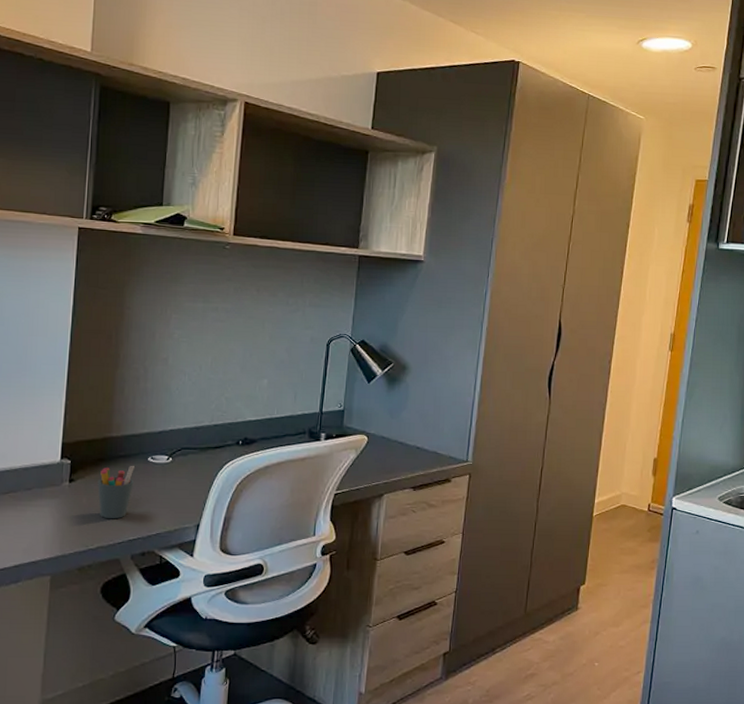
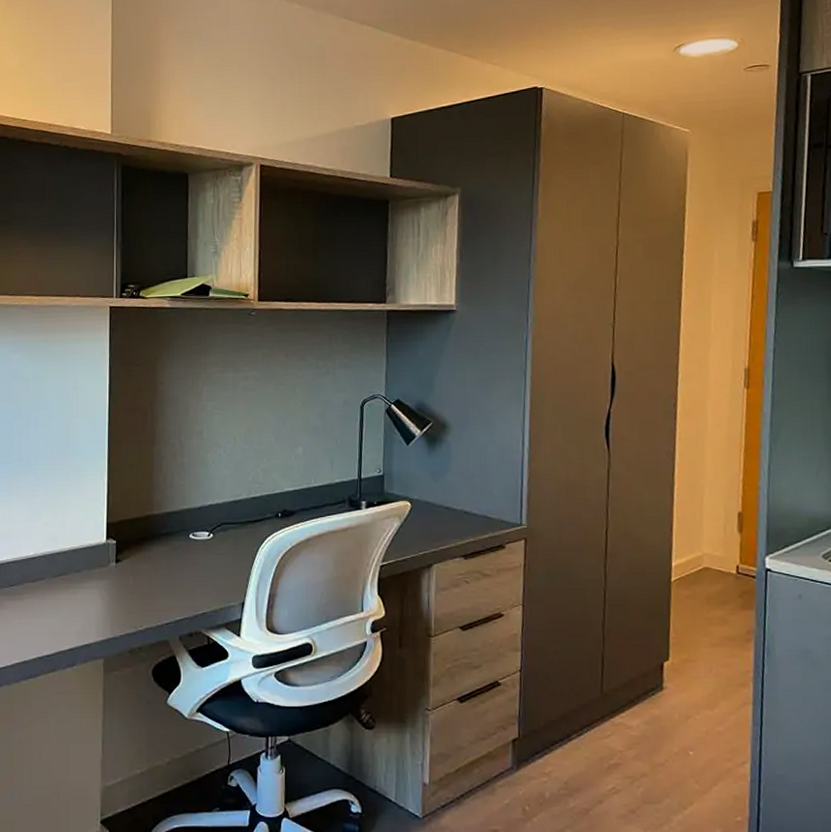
pen holder: present [97,466,134,519] -> none [143,544,177,600]

